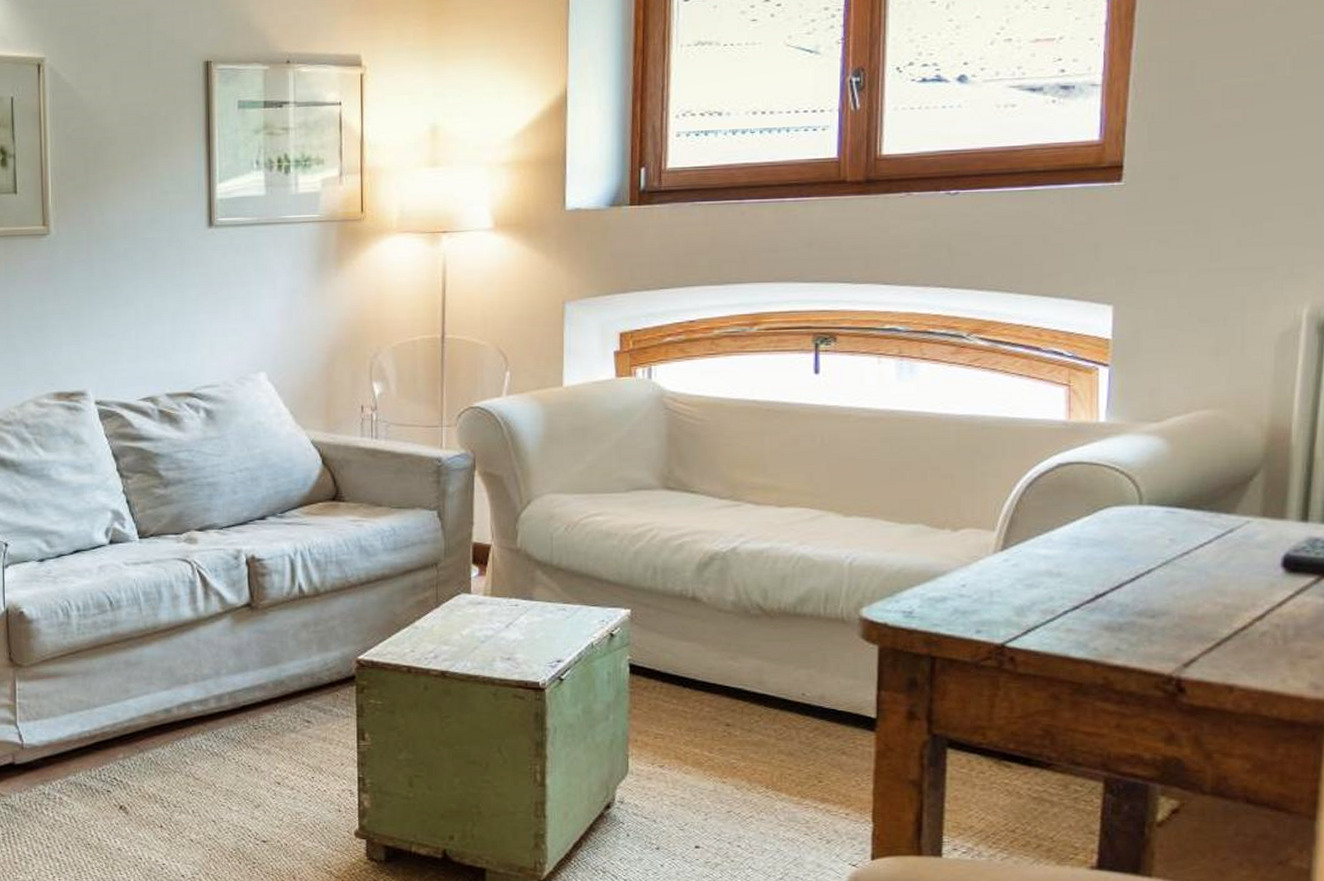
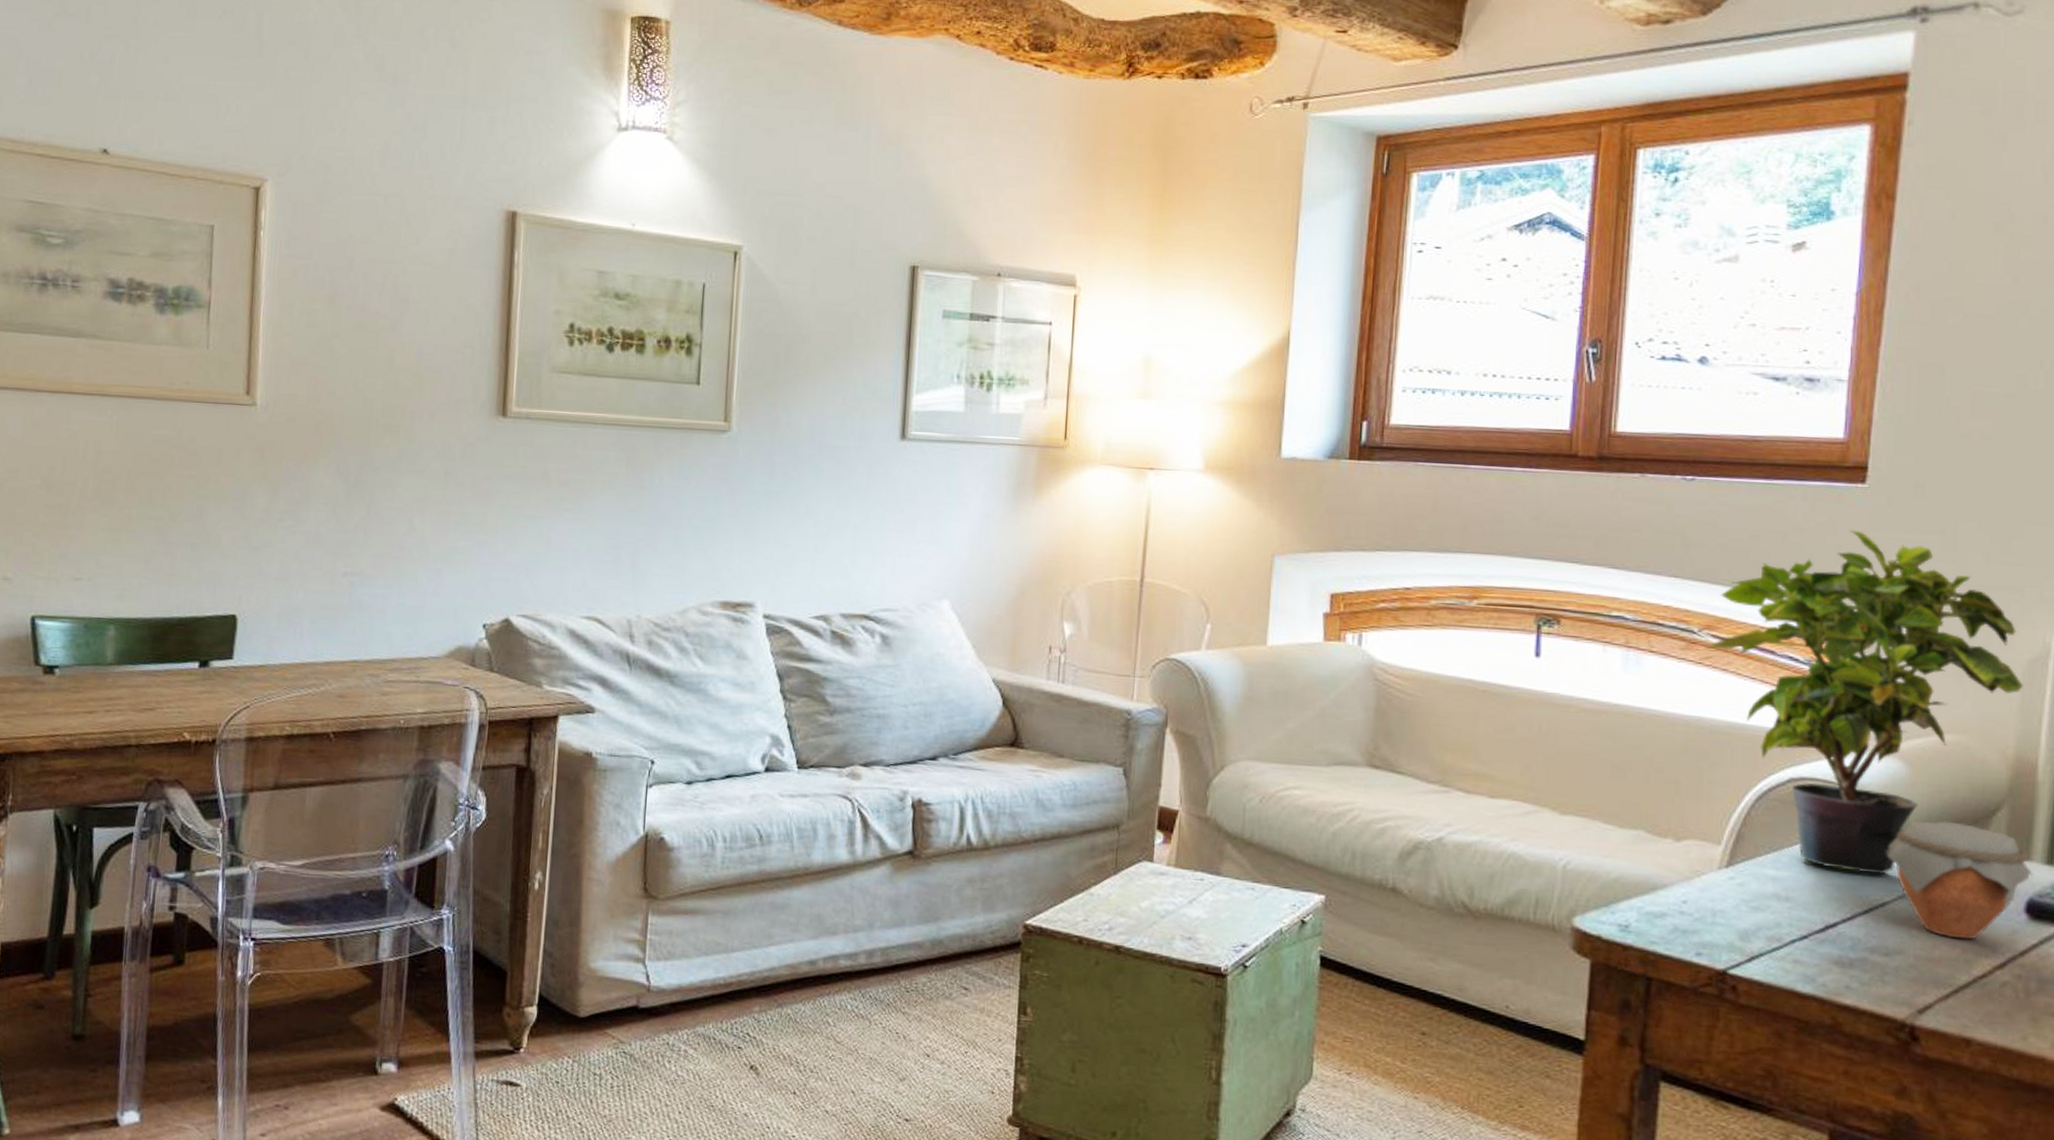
potted plant: none [973,227,1276,545] -> present [1704,530,2023,875]
jar: none [1149,490,1289,597] -> present [1885,820,2033,940]

